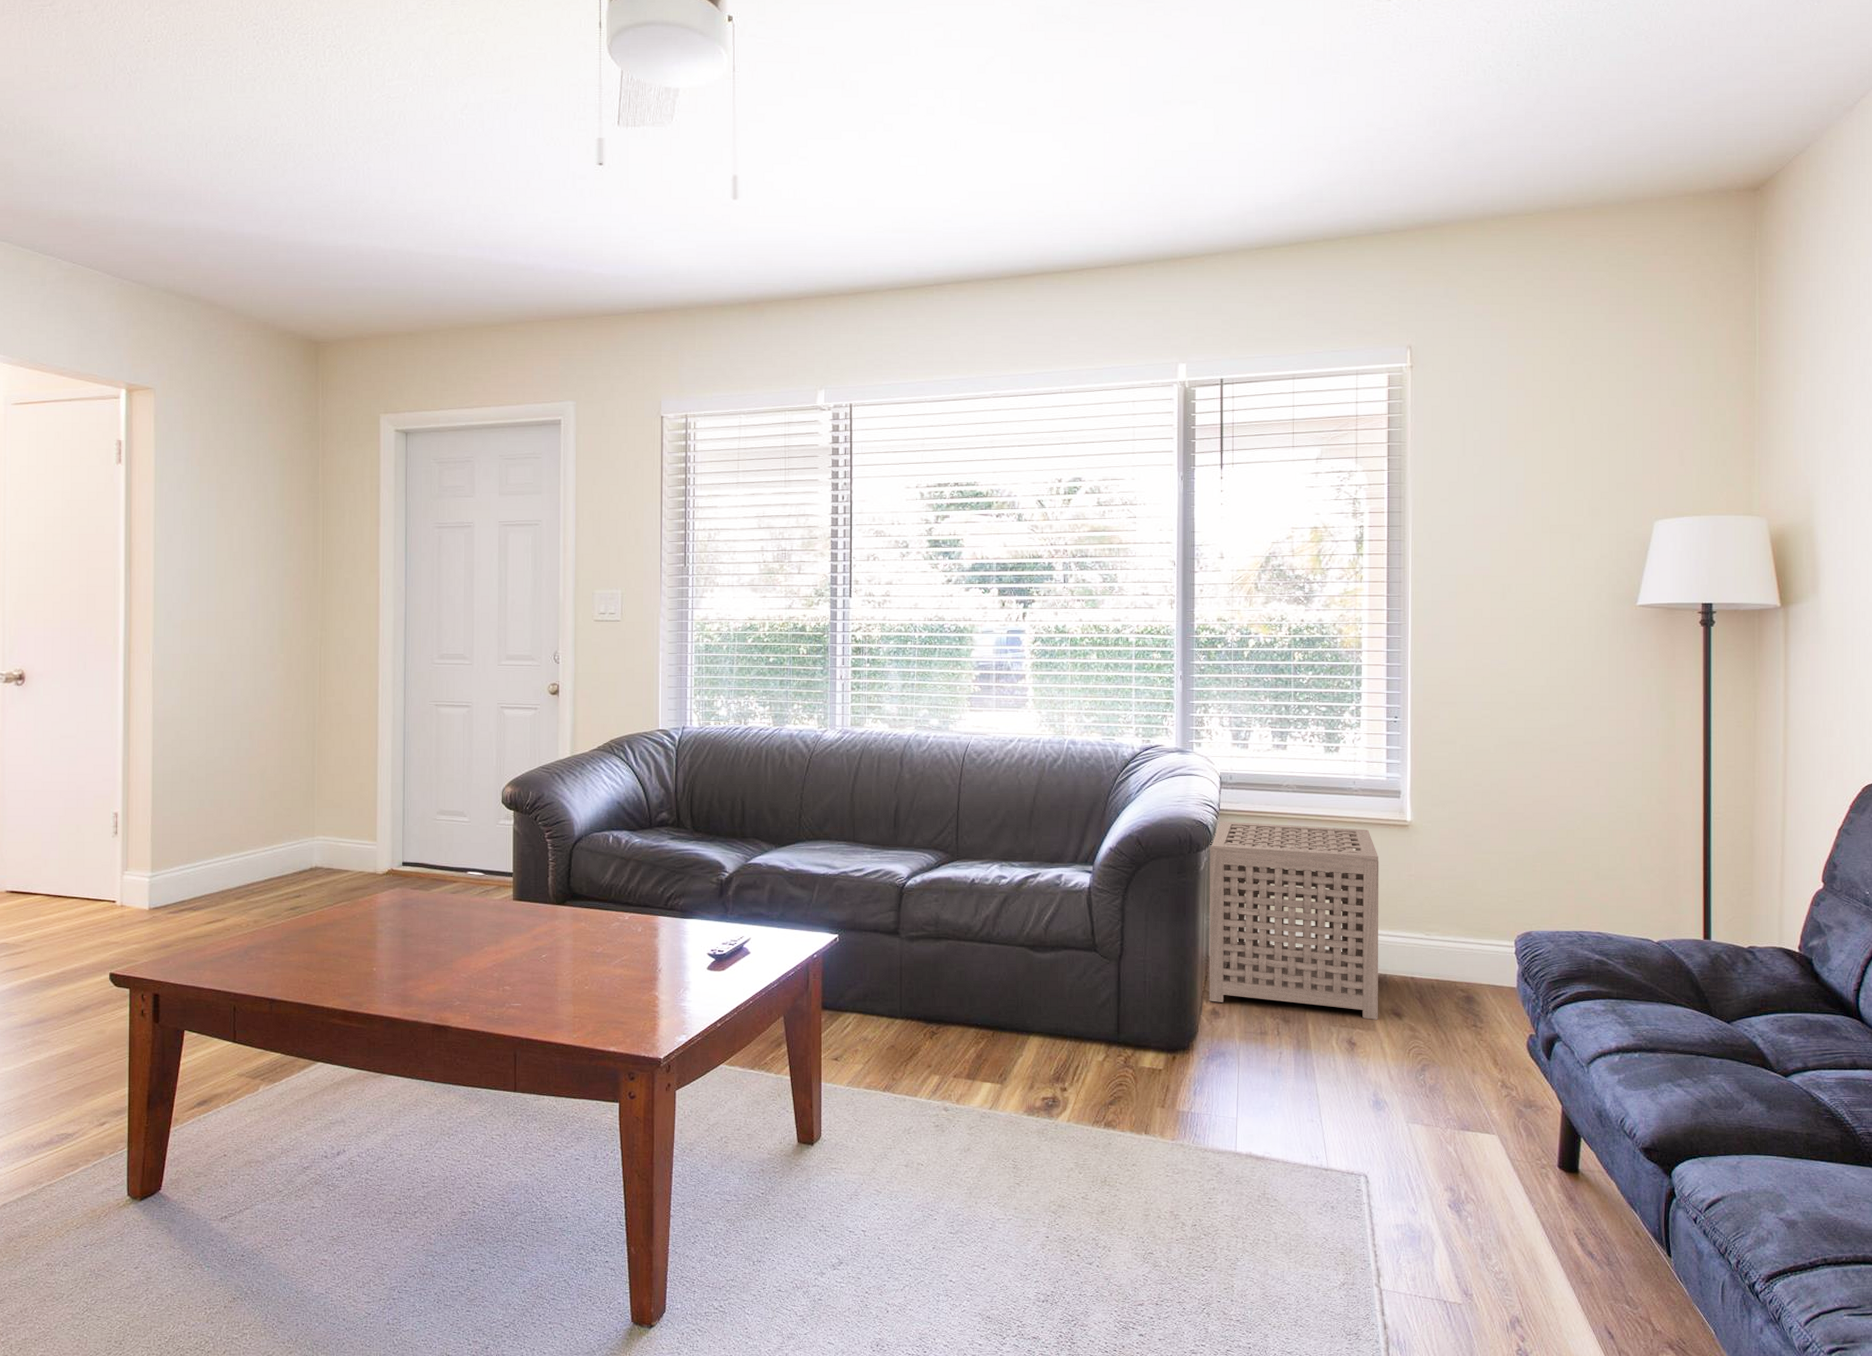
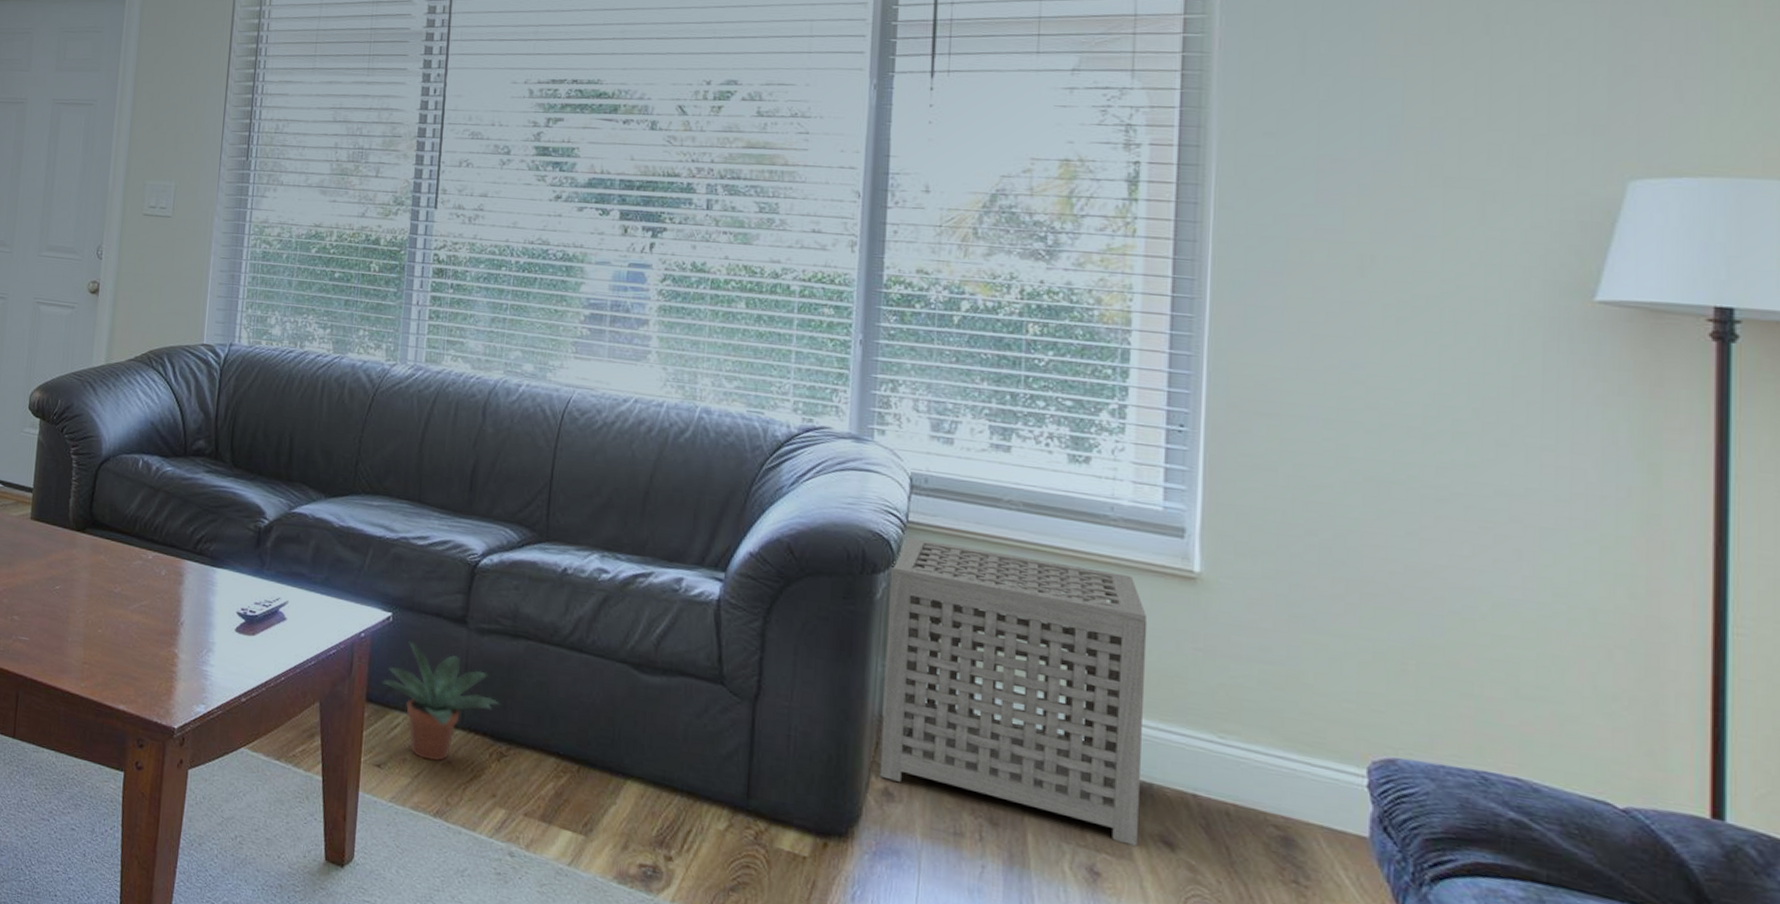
potted plant: none [834,955,930,1048] -> present [382,640,500,762]

